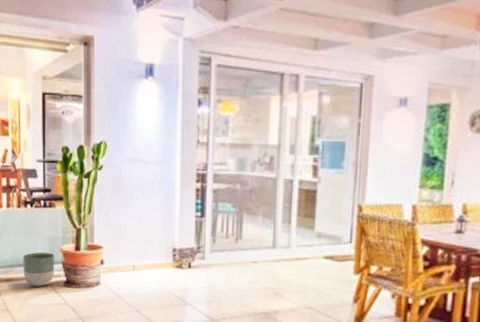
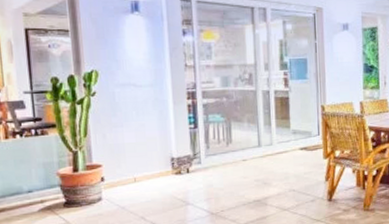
planter: present [23,252,55,287] -> none [15,177,53,212]

